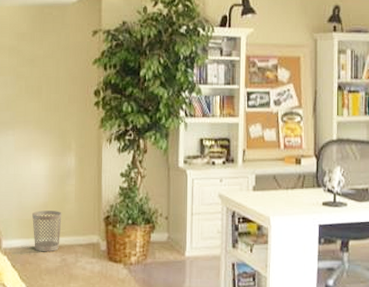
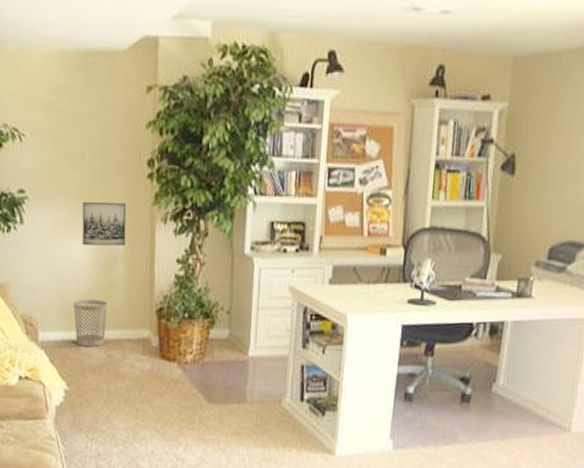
wall art: none [39,126,77,164] -> present [82,201,127,246]

